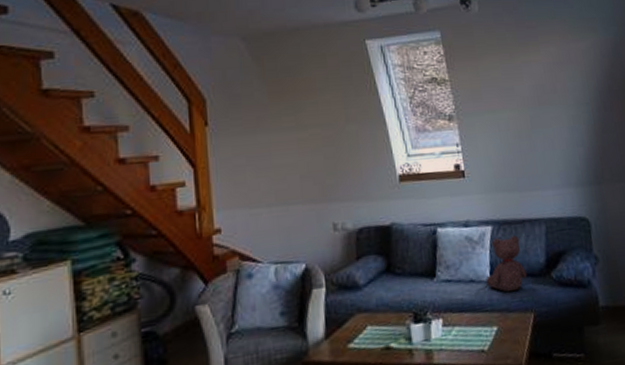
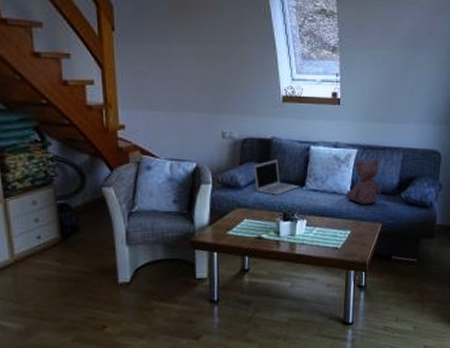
laptop: none [373,249,430,292] -> present [254,159,300,195]

